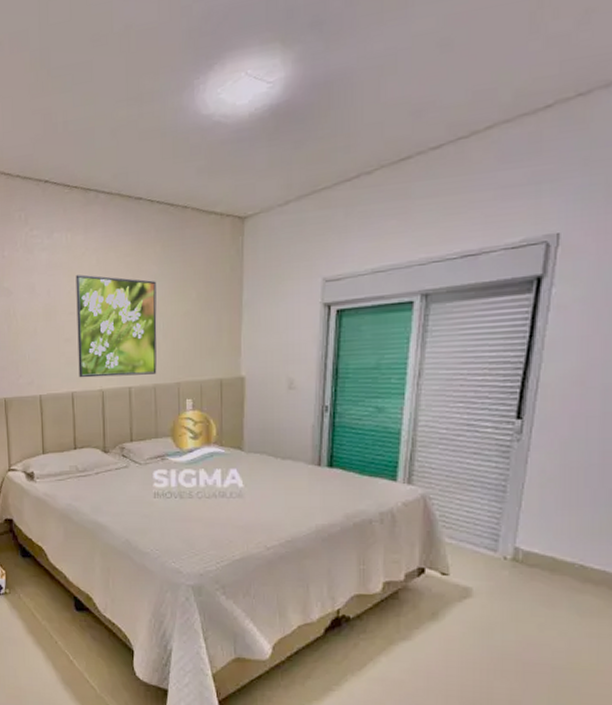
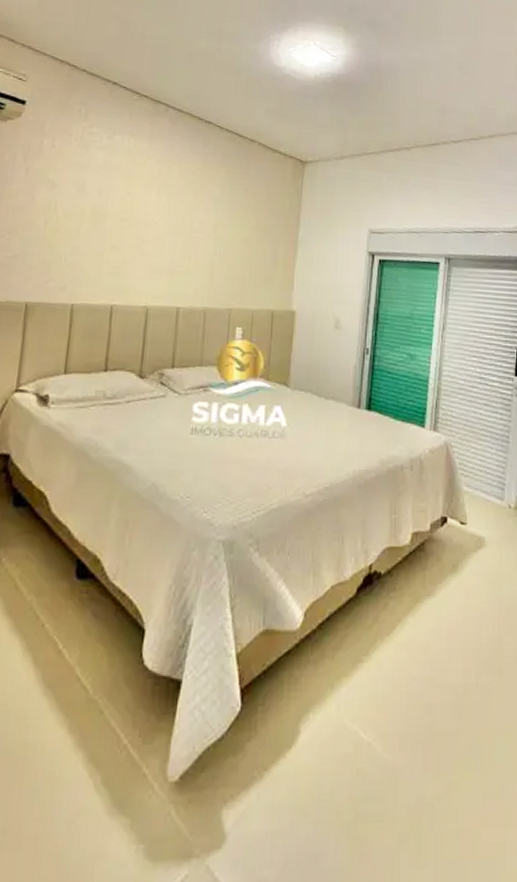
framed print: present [75,274,157,378] -> none [122,182,217,297]

